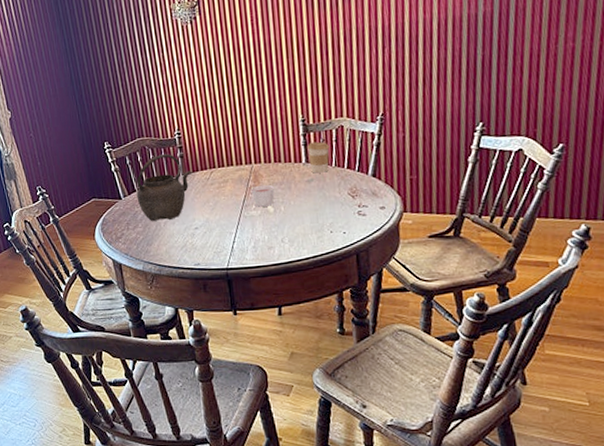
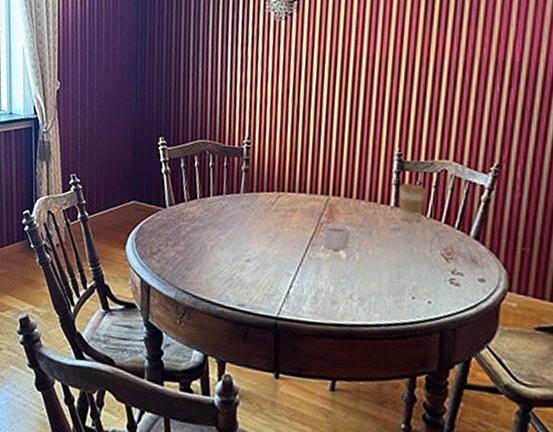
kettle: present [136,154,193,221] -> none [184,164,256,244]

